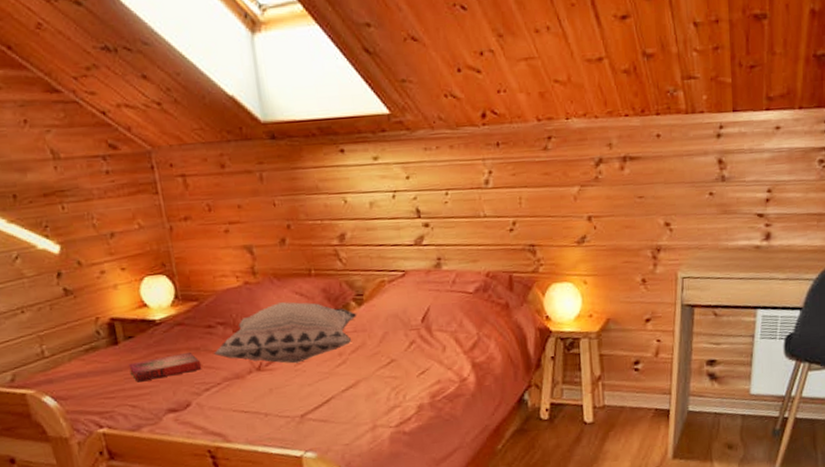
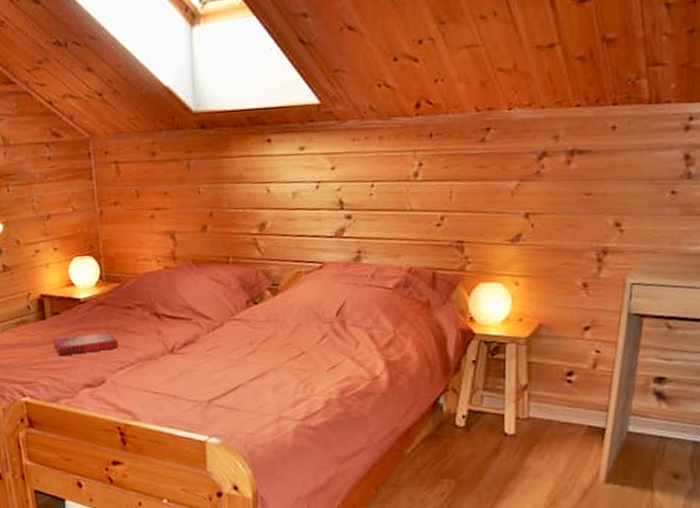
decorative pillow: present [214,302,357,364] -> none [131,288,271,349]

